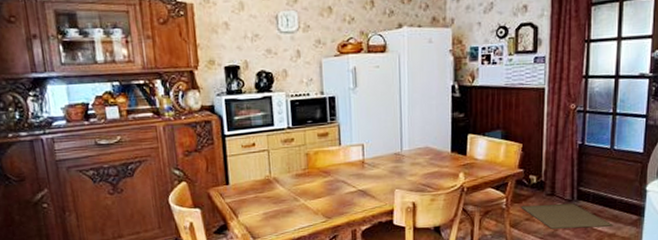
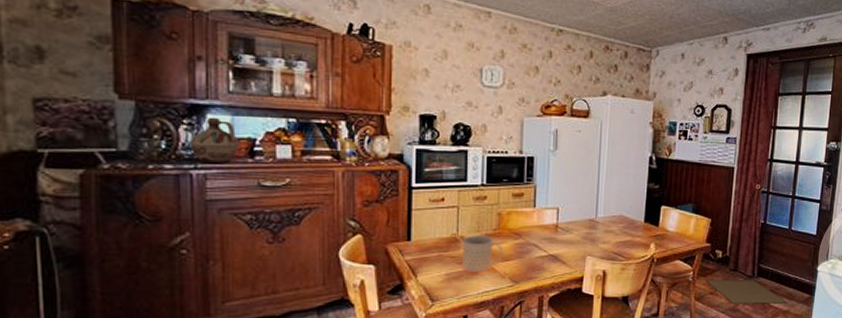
ceramic jug: none [37,87,76,130] -> present [190,117,240,166]
mug: none [276,175,314,211] -> present [462,235,503,273]

